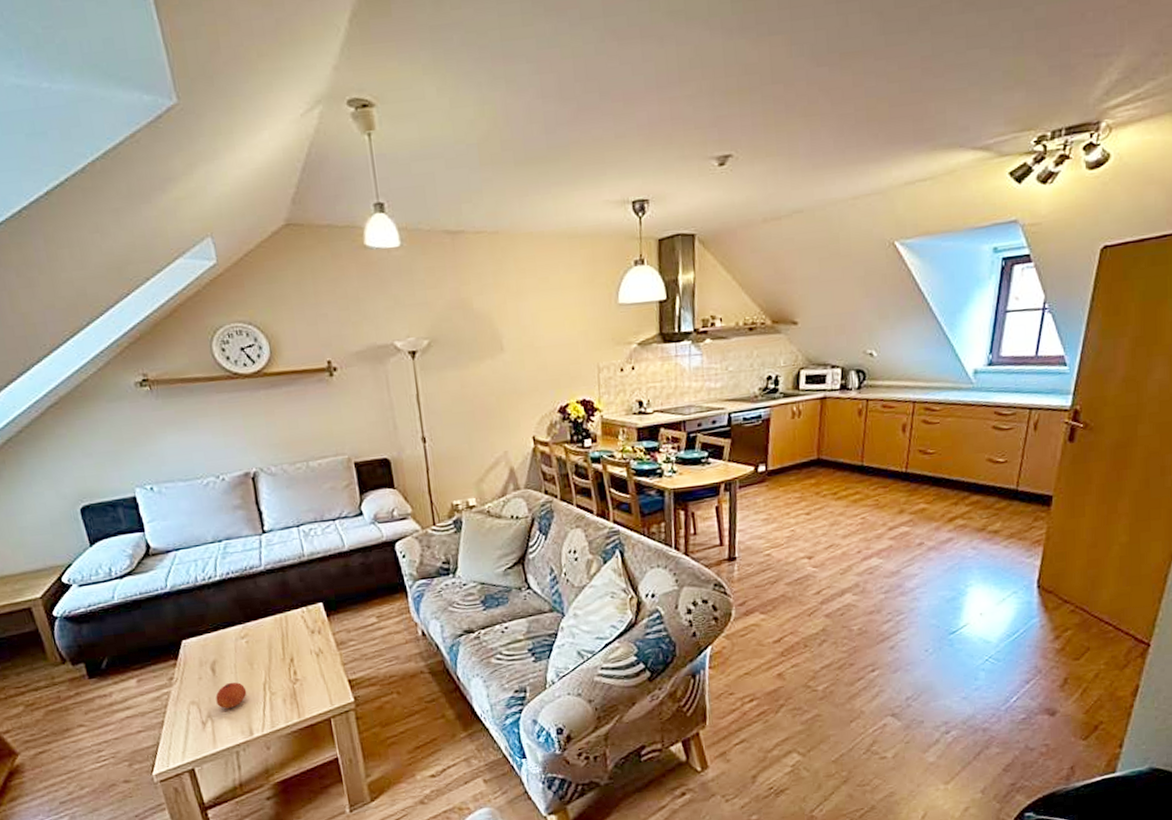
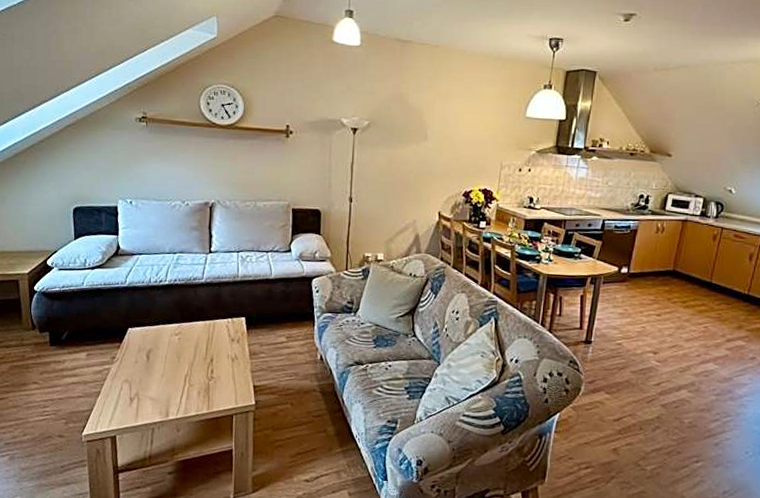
fruit: present [215,682,247,709] -> none [145,369,171,391]

